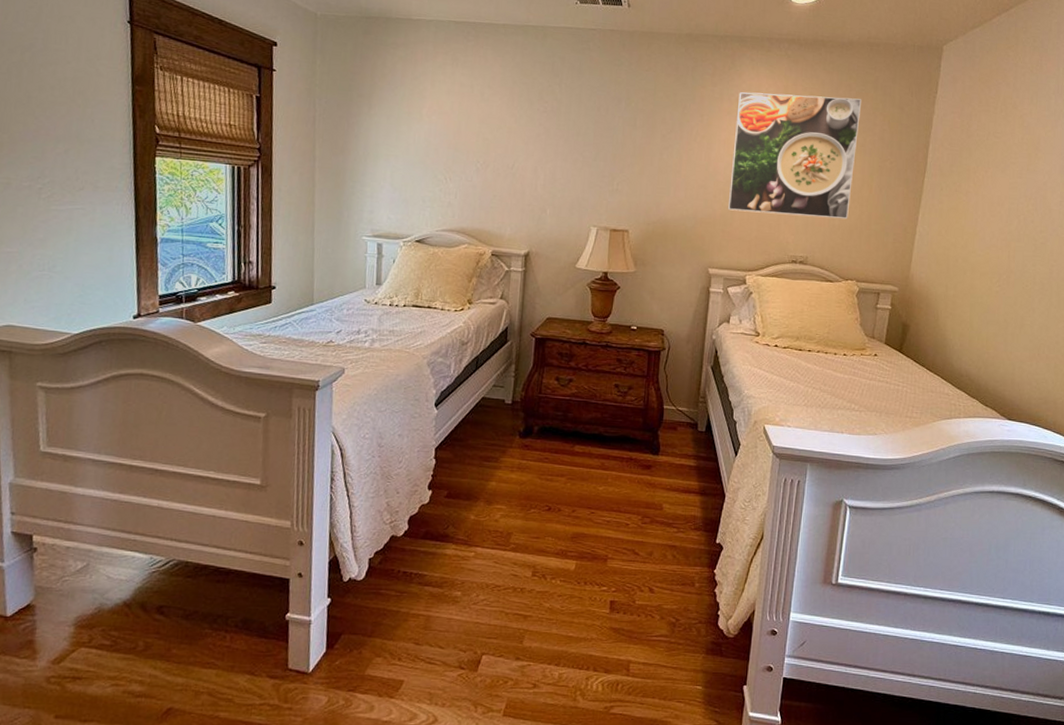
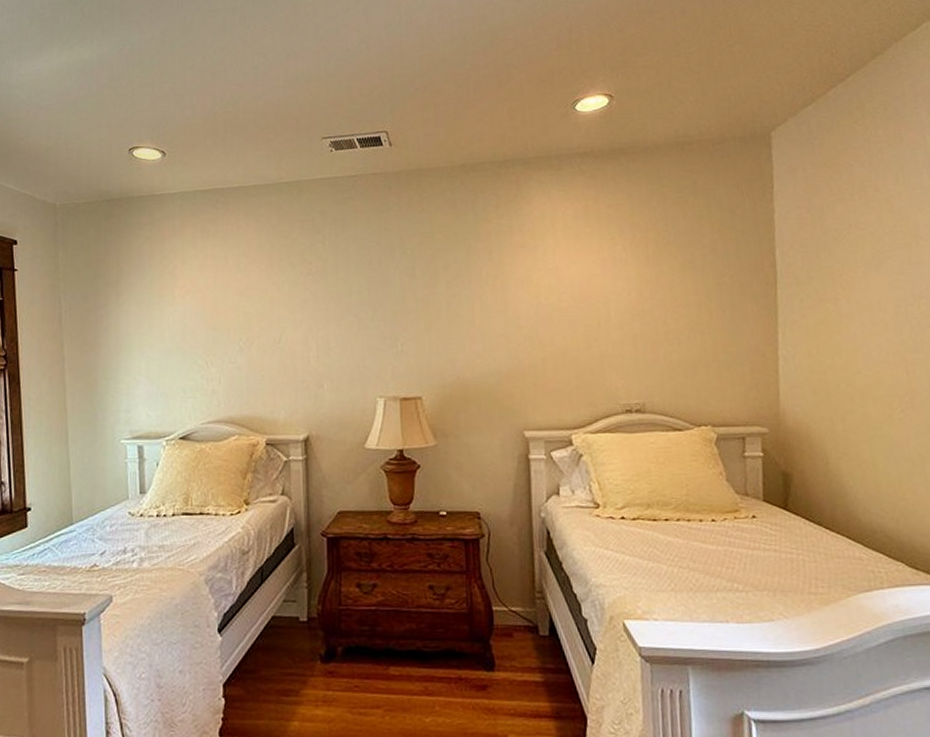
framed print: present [727,92,862,220] -> none [531,208,688,359]

